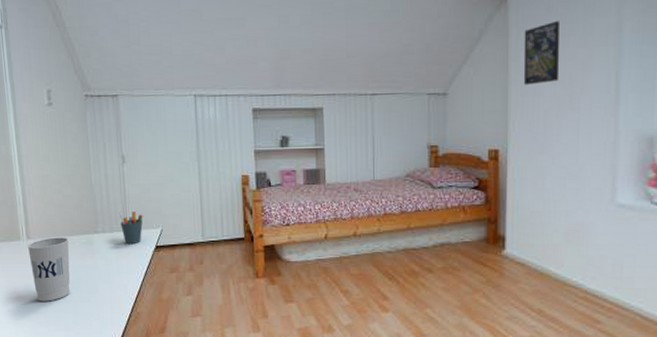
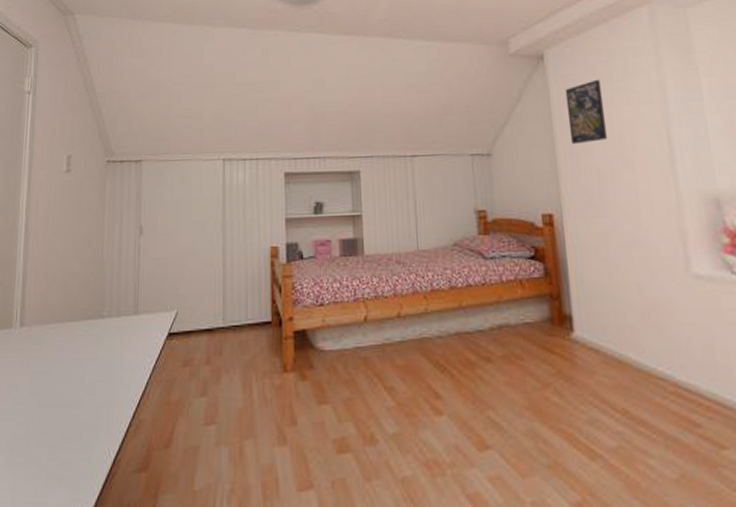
cup: present [28,237,71,302] -> none [19,323,68,407]
pen holder: present [118,212,143,245] -> none [129,291,157,332]

